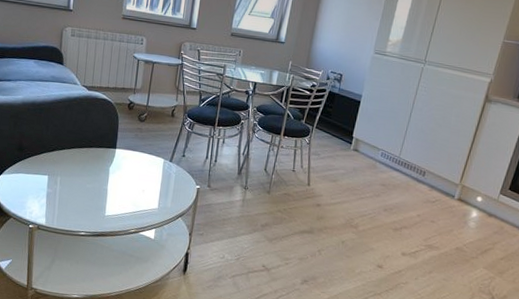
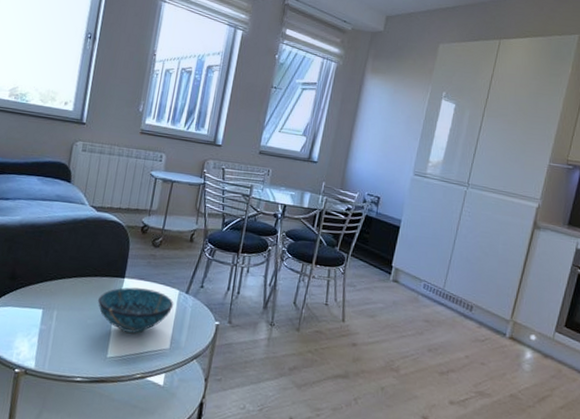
decorative bowl: none [94,156,160,196] -> present [97,287,174,333]

